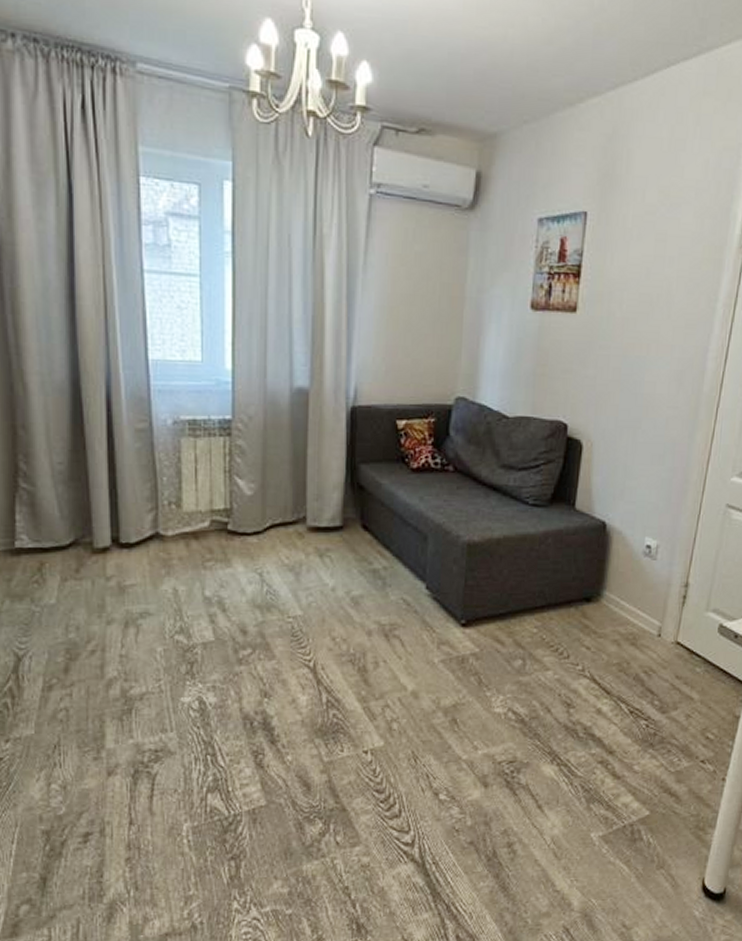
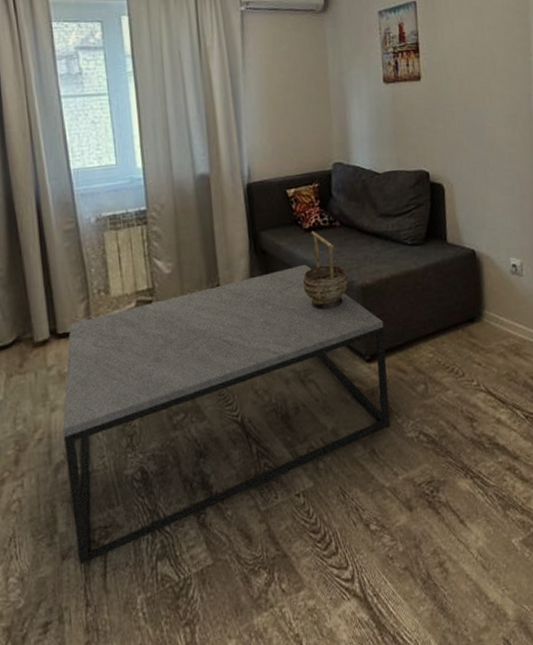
coffee table: none [118,508,487,784] -> present [62,264,391,565]
decorative bowl: none [401,472,455,563] -> present [302,231,349,311]

